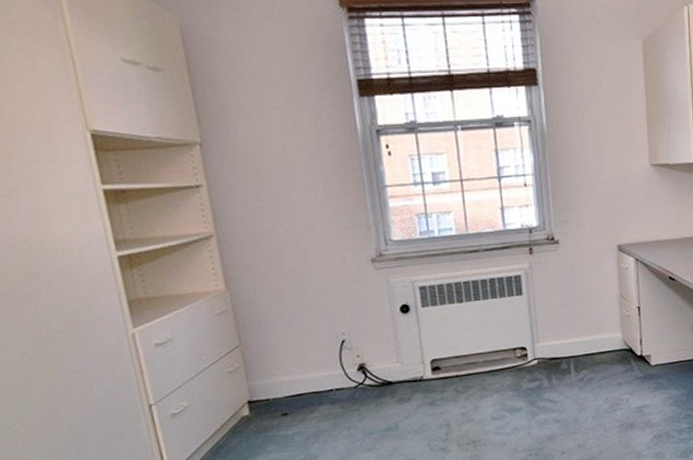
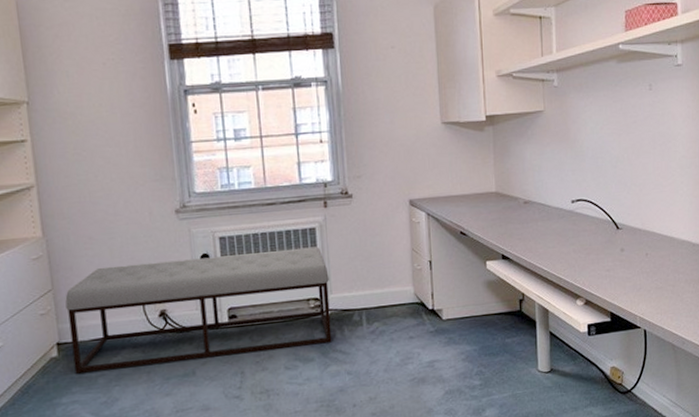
bench: none [254,294,540,432] -> present [65,246,332,374]

